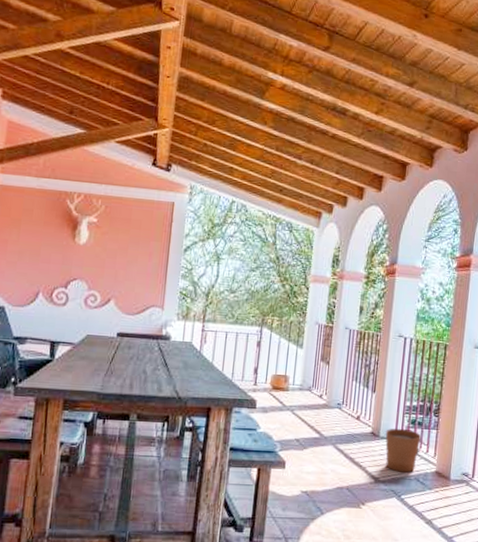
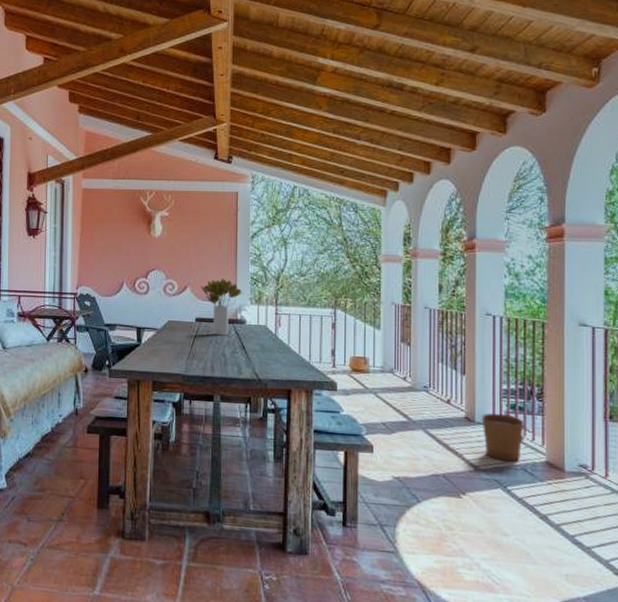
flower bouquet: none [126,292,171,352] -> present [201,278,244,336]

